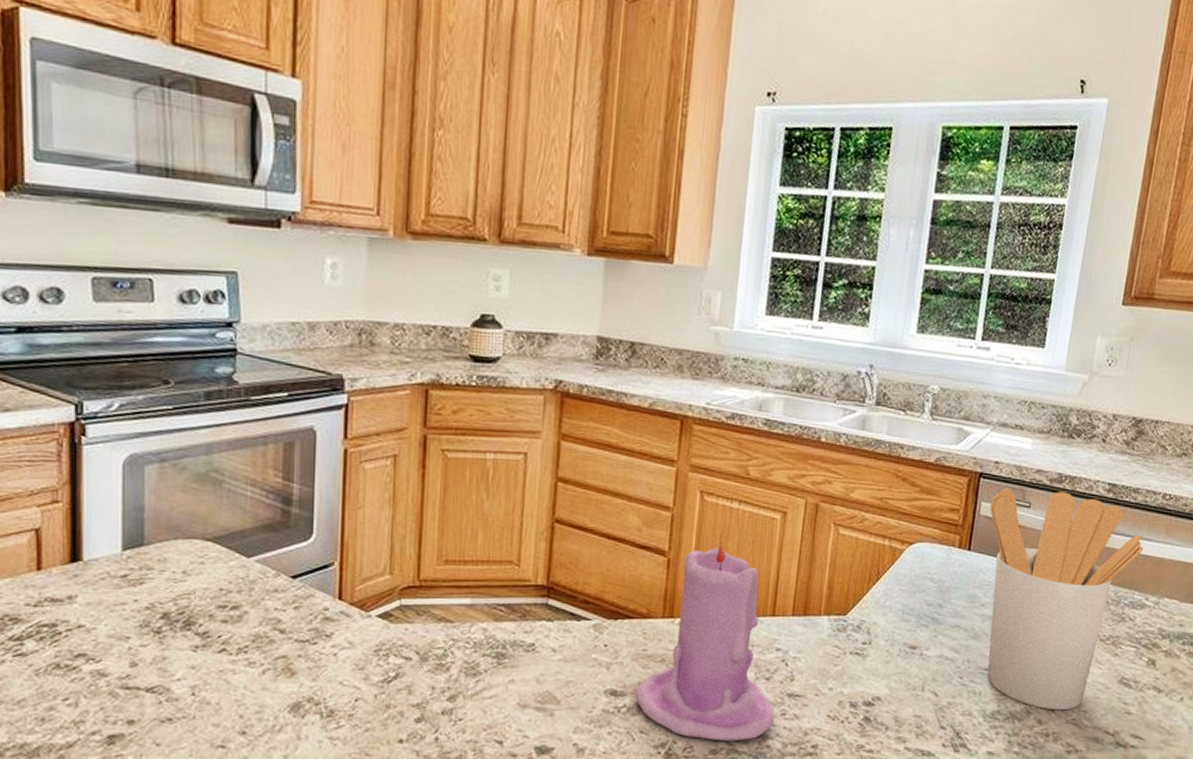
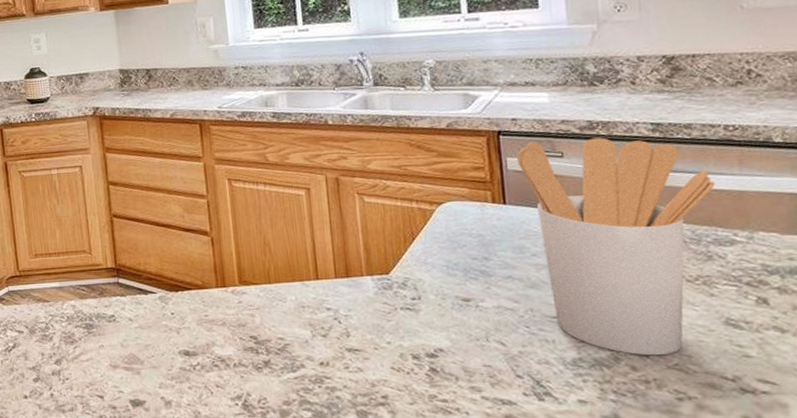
candle: present [634,532,775,741] -> none [204,211,340,393]

